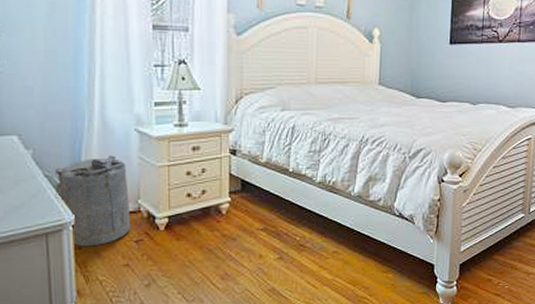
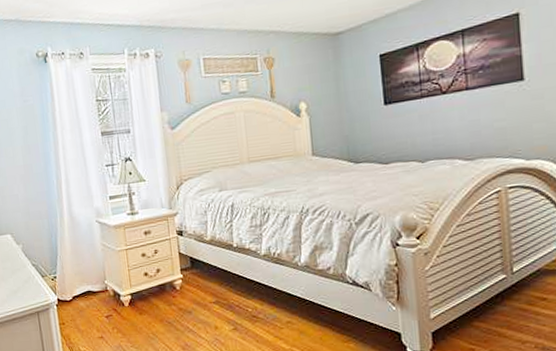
laundry hamper: present [55,156,131,247] -> none [40,244,102,323]

